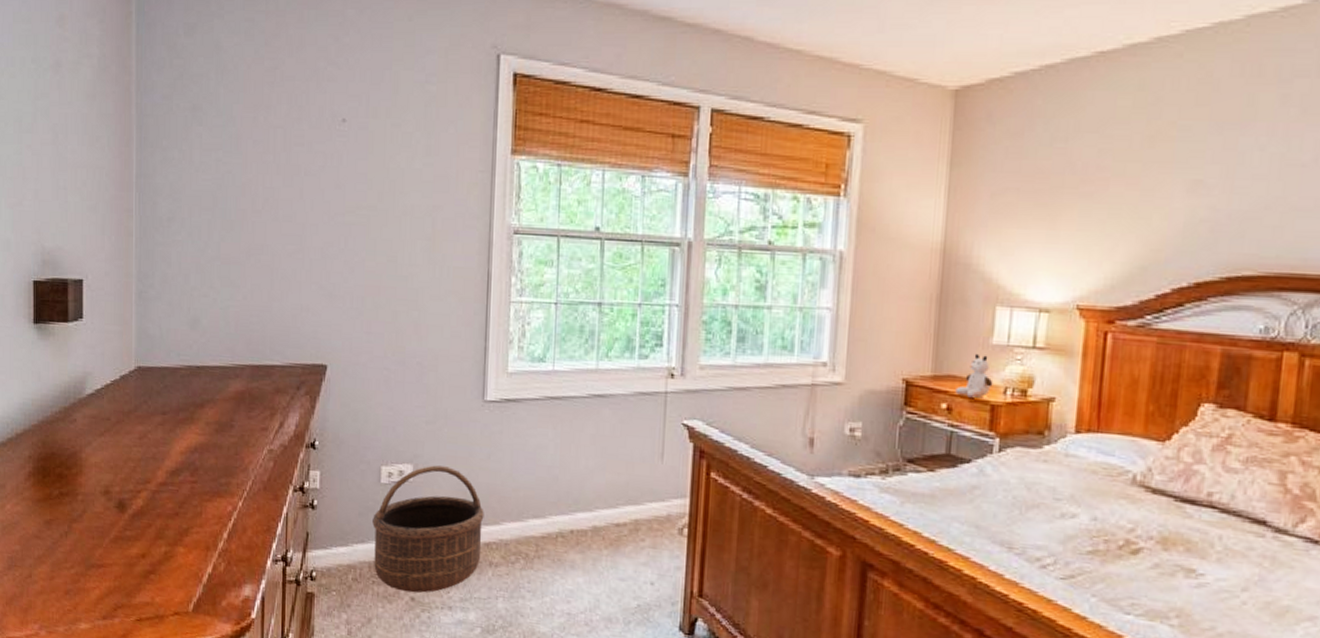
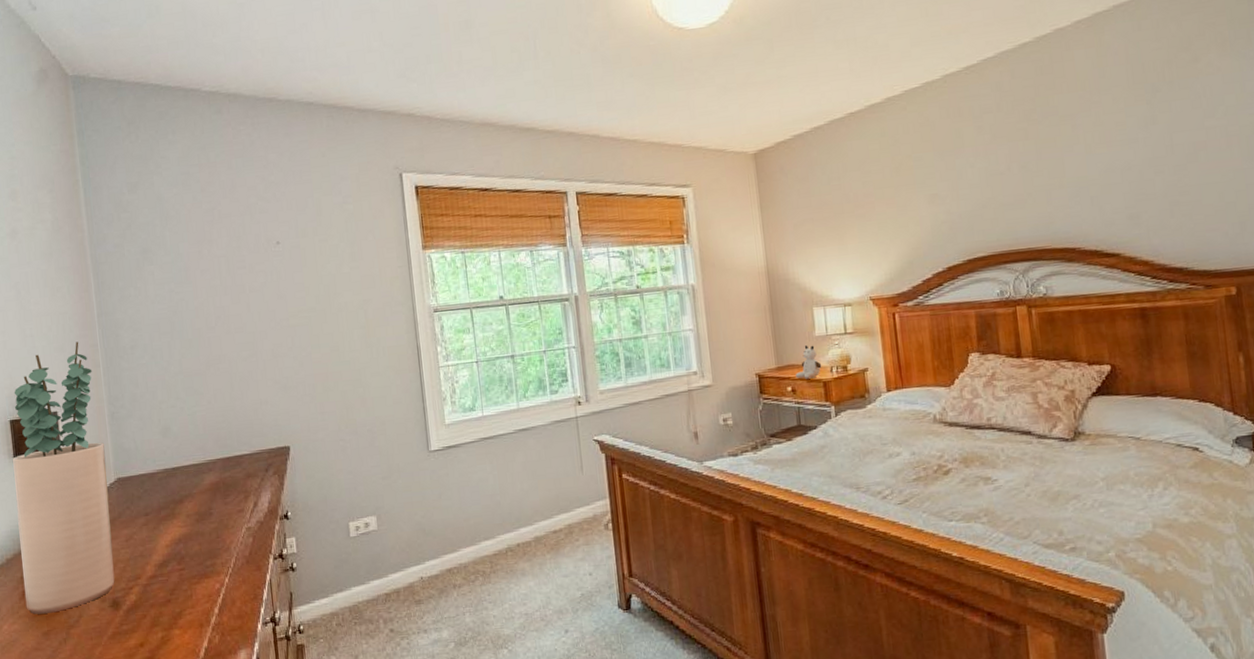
vase: none [30,203,128,502] -> present [13,341,115,615]
basket: present [372,465,484,593] -> none [347,512,445,626]

